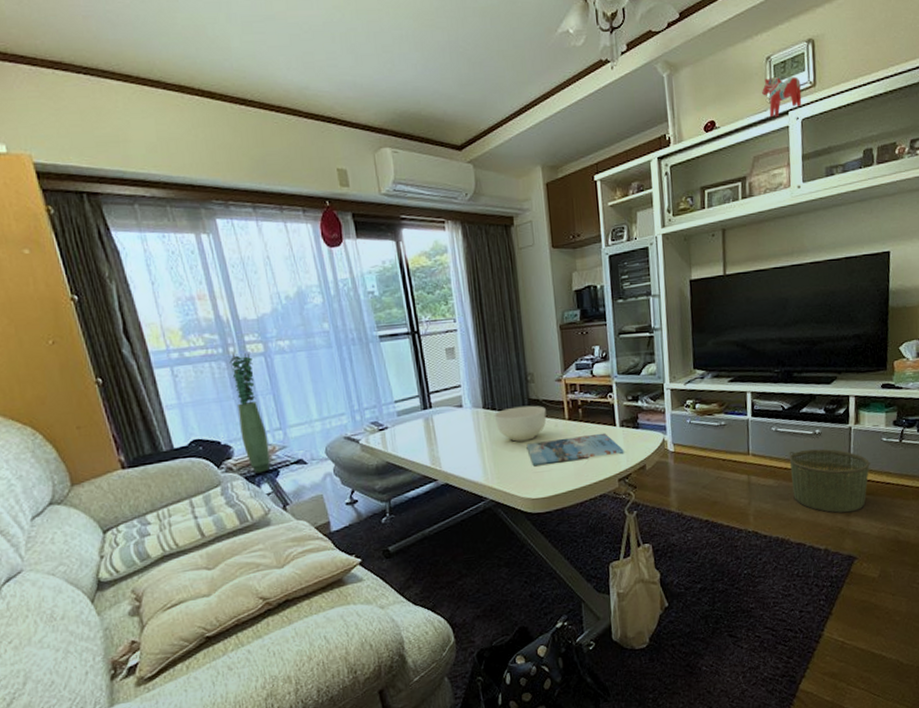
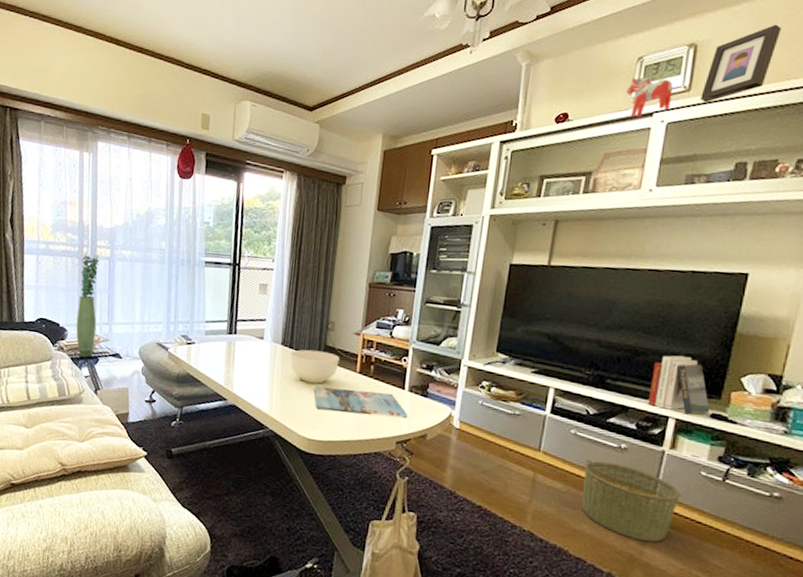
picture frame: none [825,14,880,96] -> present [701,24,782,103]
books: none [829,336,880,390] -> present [647,355,710,415]

